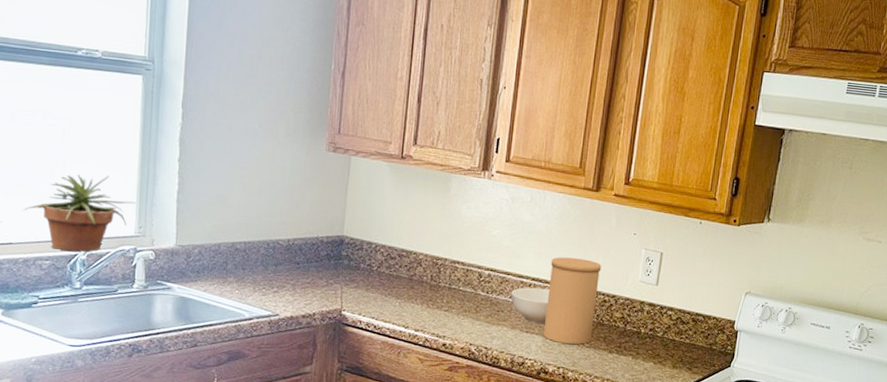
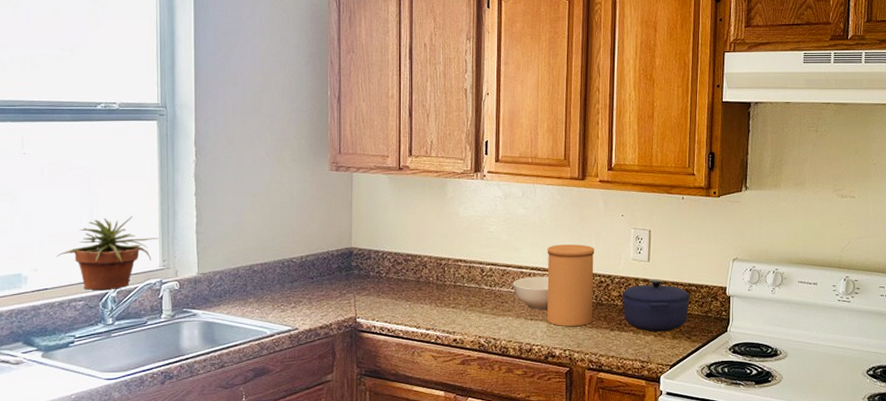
cooking pot: none [624,304,697,360] -> present [622,279,691,332]

